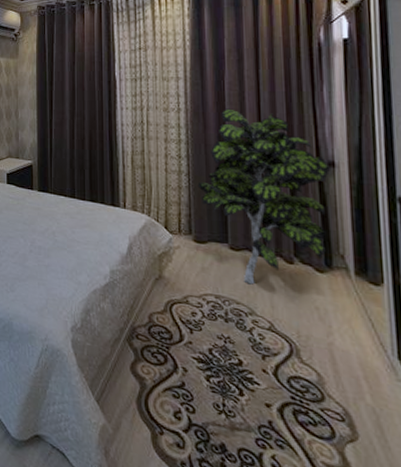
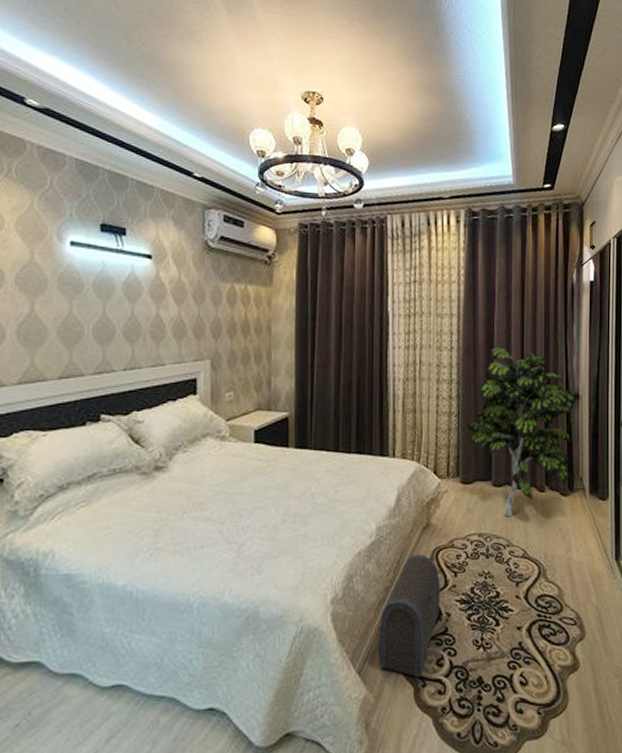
treasure chest: none [115,303,176,424] -> present [378,554,441,678]

